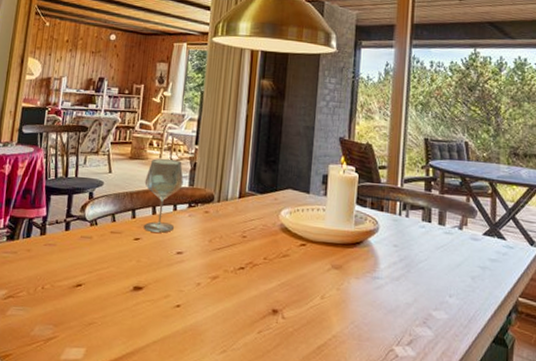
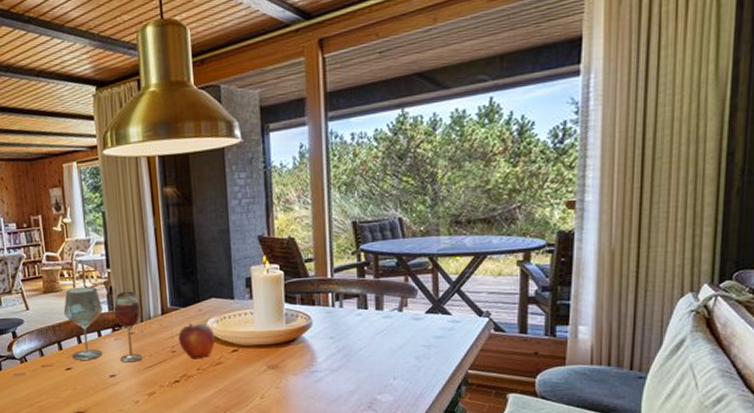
wineglass: none [190,169,220,242] -> present [113,291,143,363]
fruit: none [250,210,287,248] -> present [178,322,216,360]

